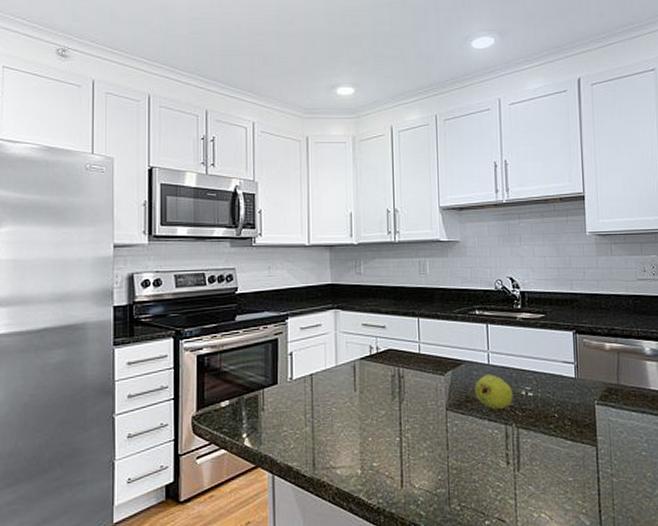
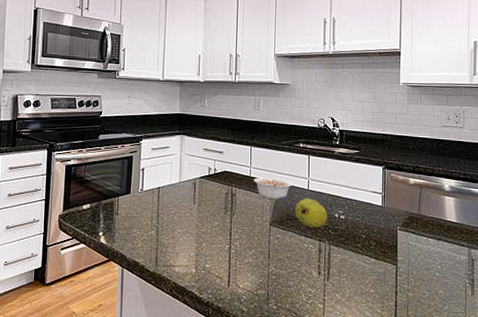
legume: none [424,353,470,379] -> present [254,177,292,200]

